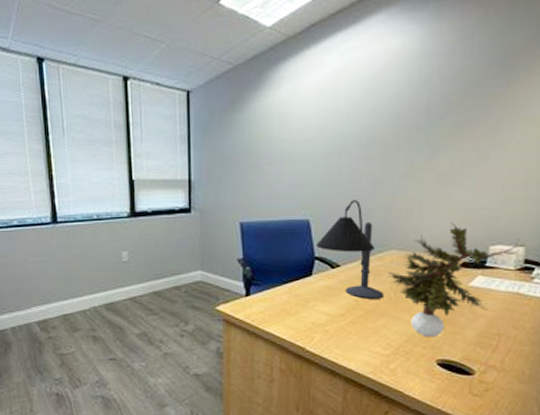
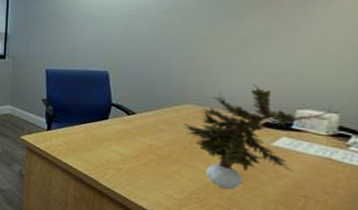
desk lamp: present [315,200,384,299] -> none [113,57,179,147]

